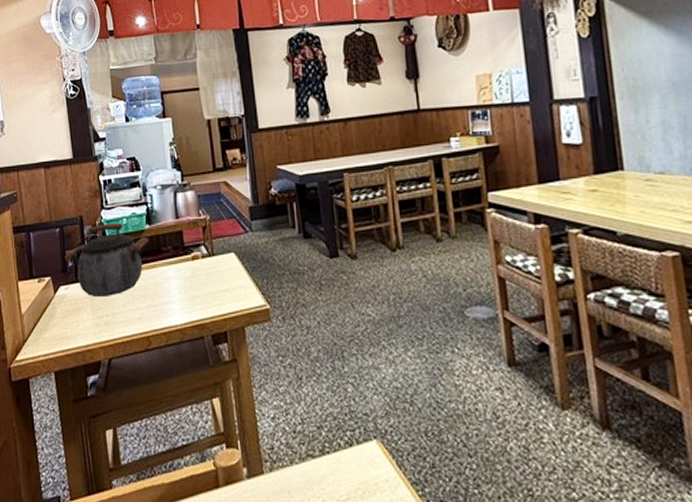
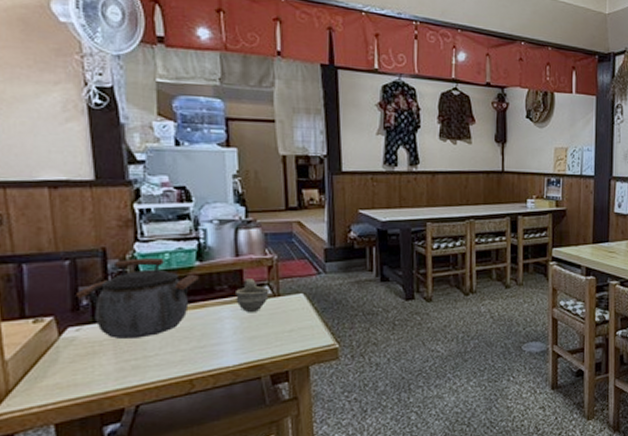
cup: none [178,239,205,272] -> present [236,279,269,312]

